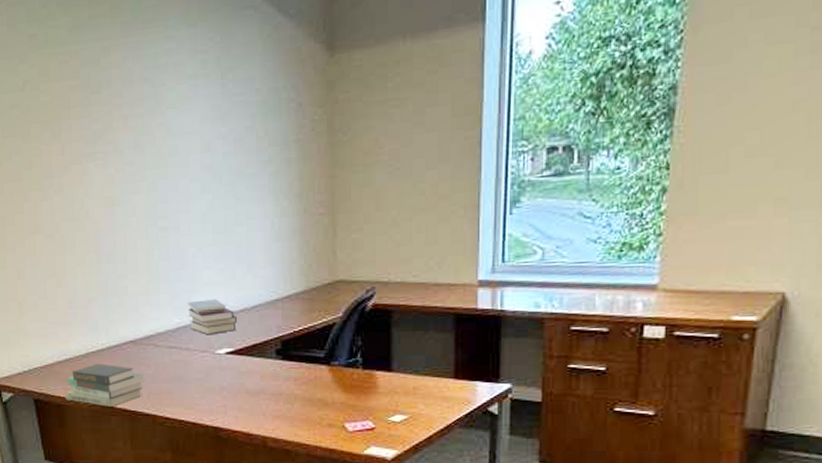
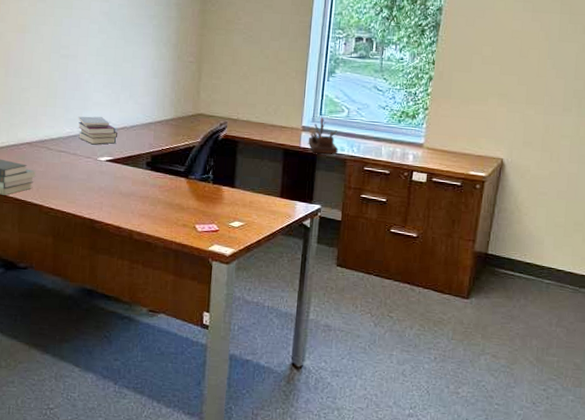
desk organizer: none [489,266,531,315] -> present [309,118,338,155]

